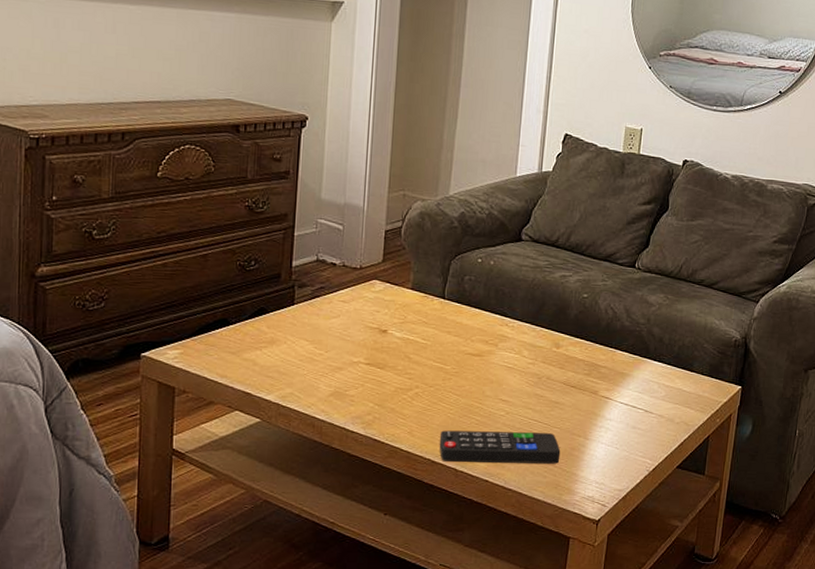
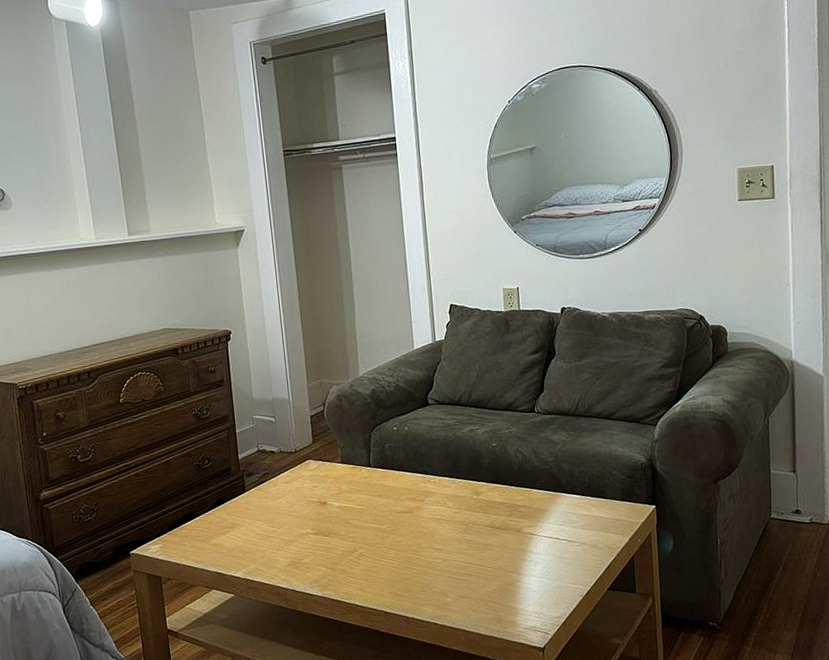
remote control: present [439,430,561,464] -> none [387,573,498,611]

